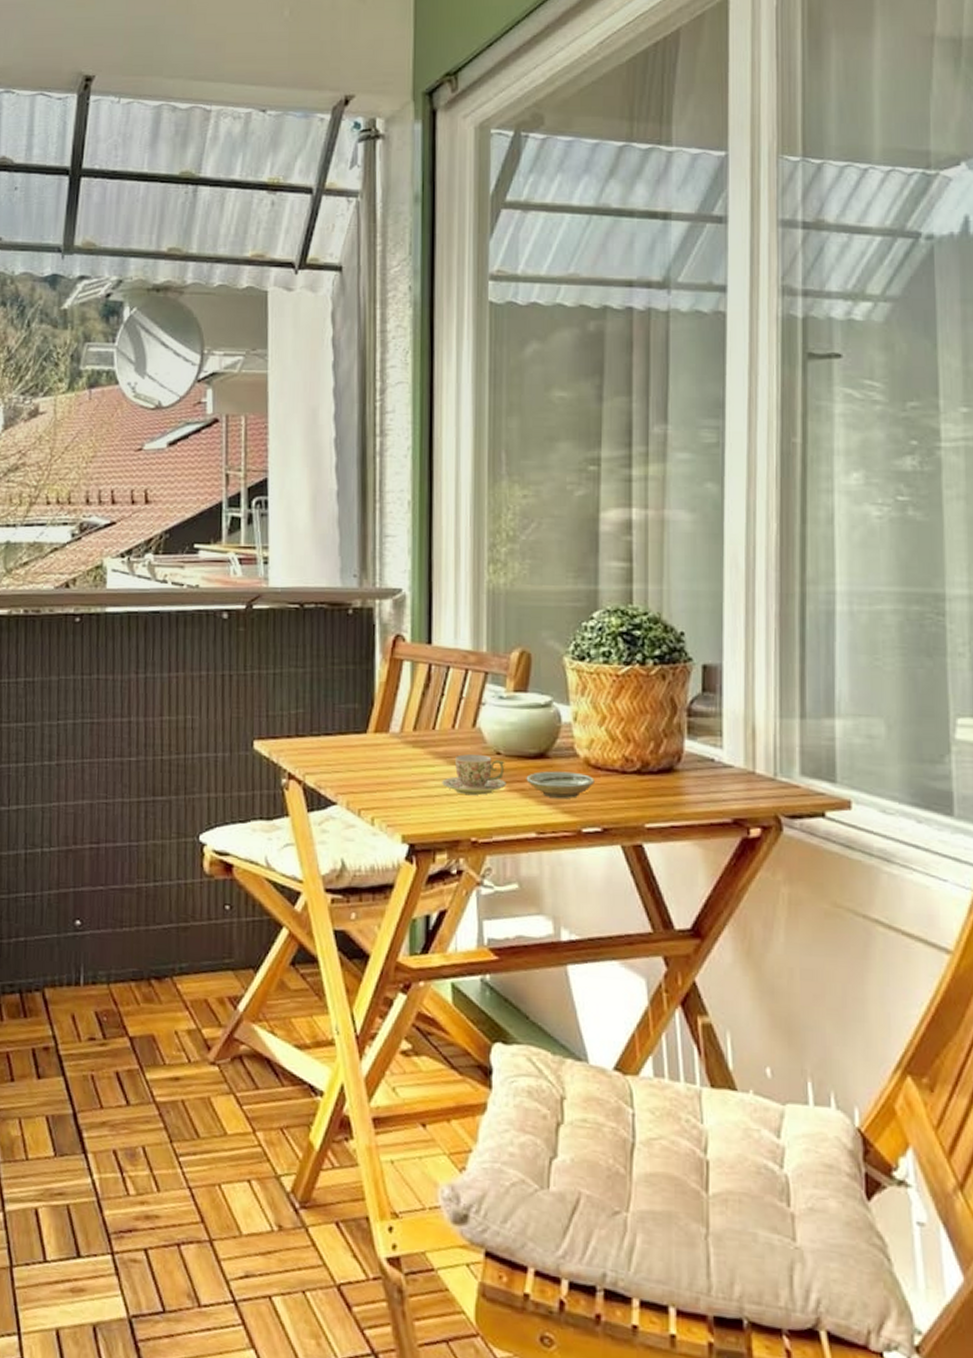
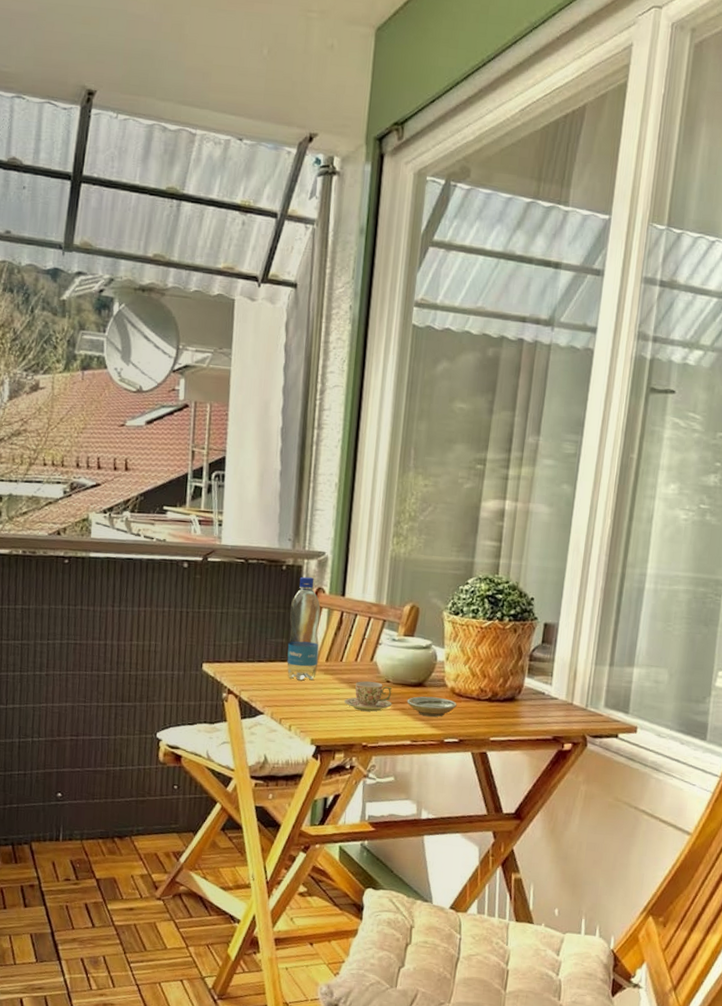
bottle: none [361,622,404,758] -> present [287,576,321,681]

